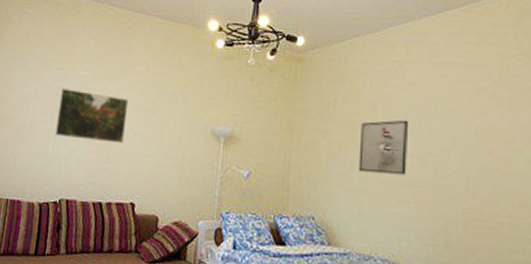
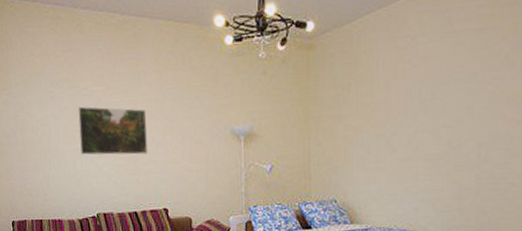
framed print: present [358,120,409,175] -> none [375,95,423,152]

